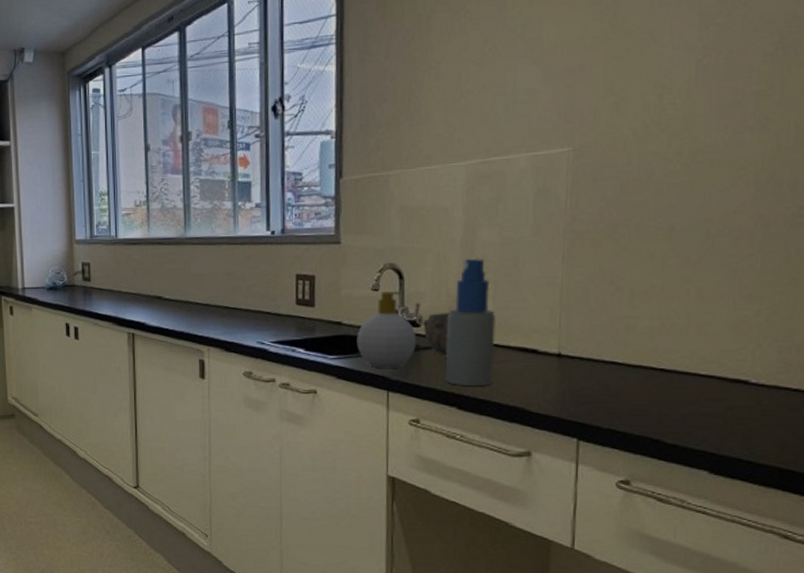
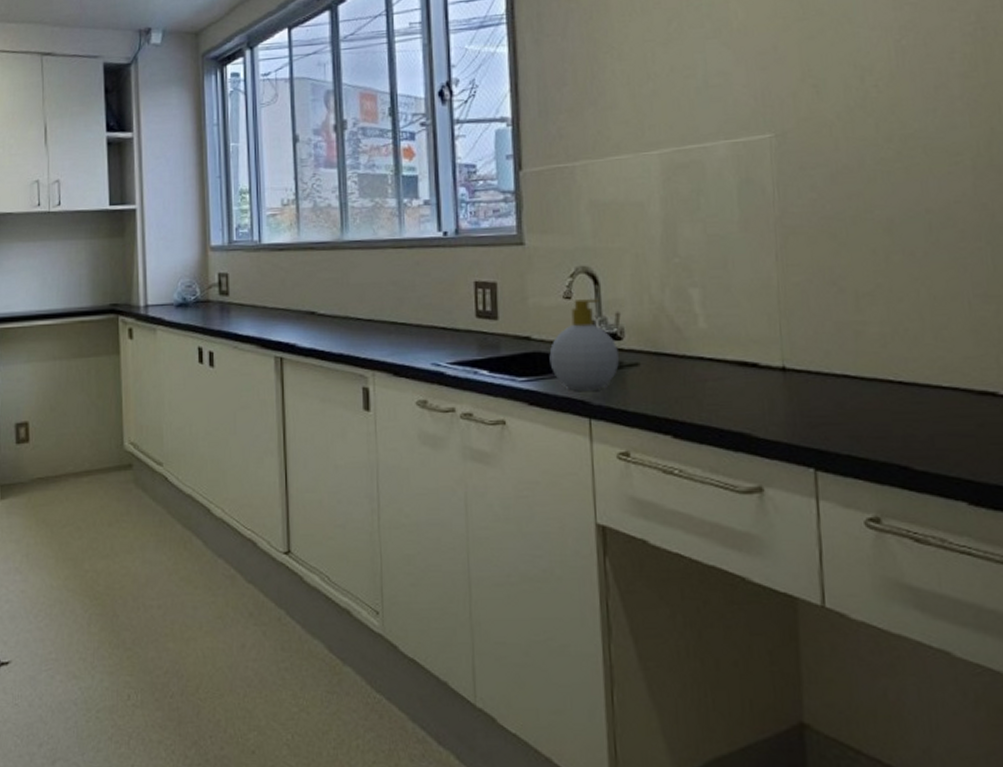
bowl: present [423,313,450,356] -> none [625,323,657,373]
spray bottle: present [445,258,497,386] -> none [652,258,712,409]

